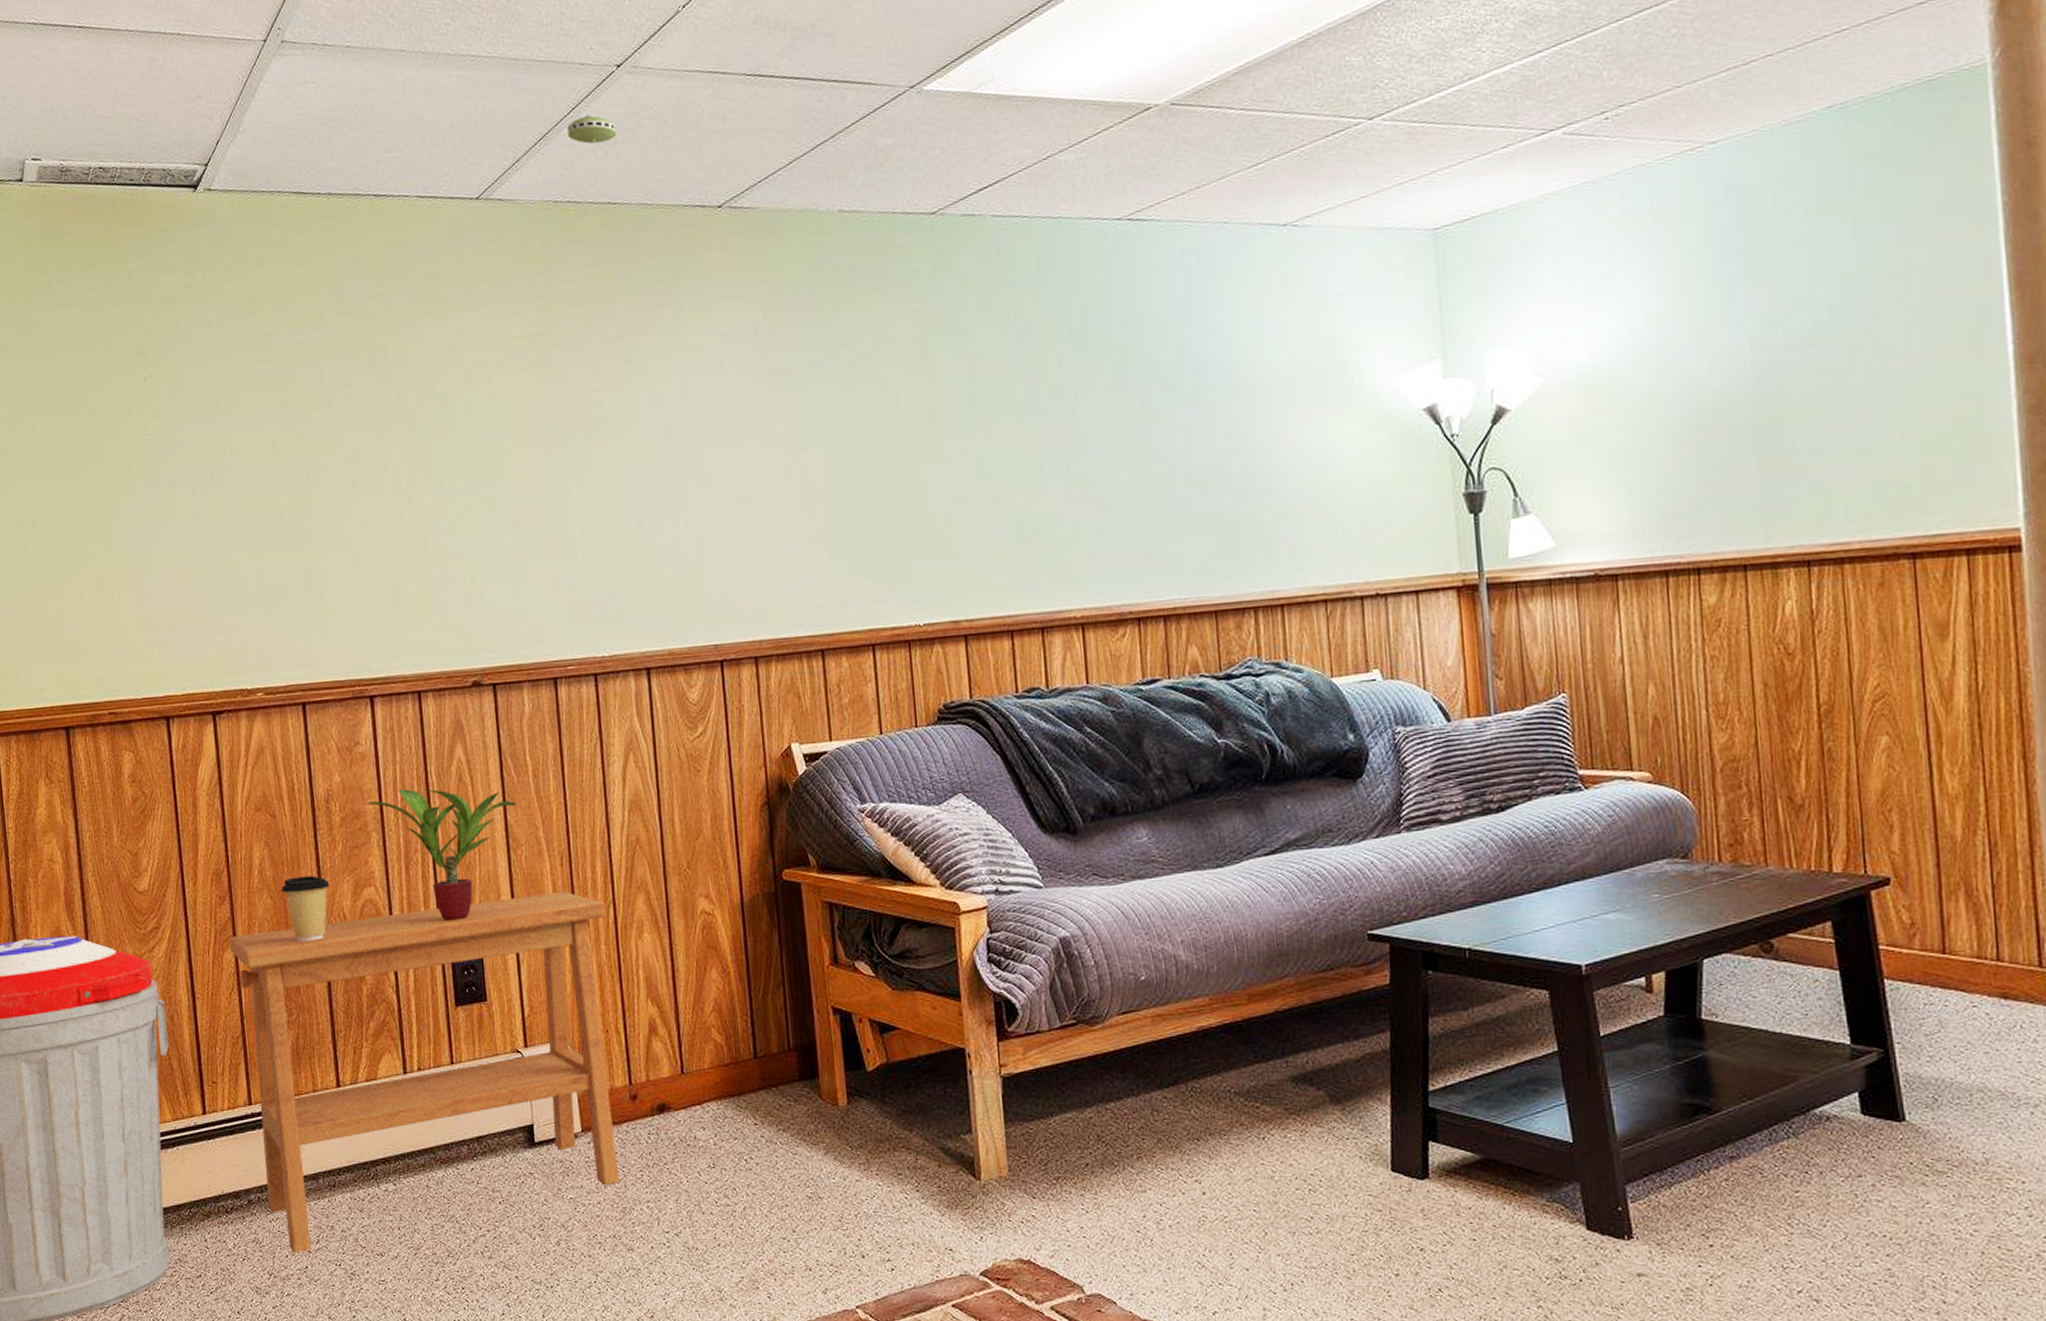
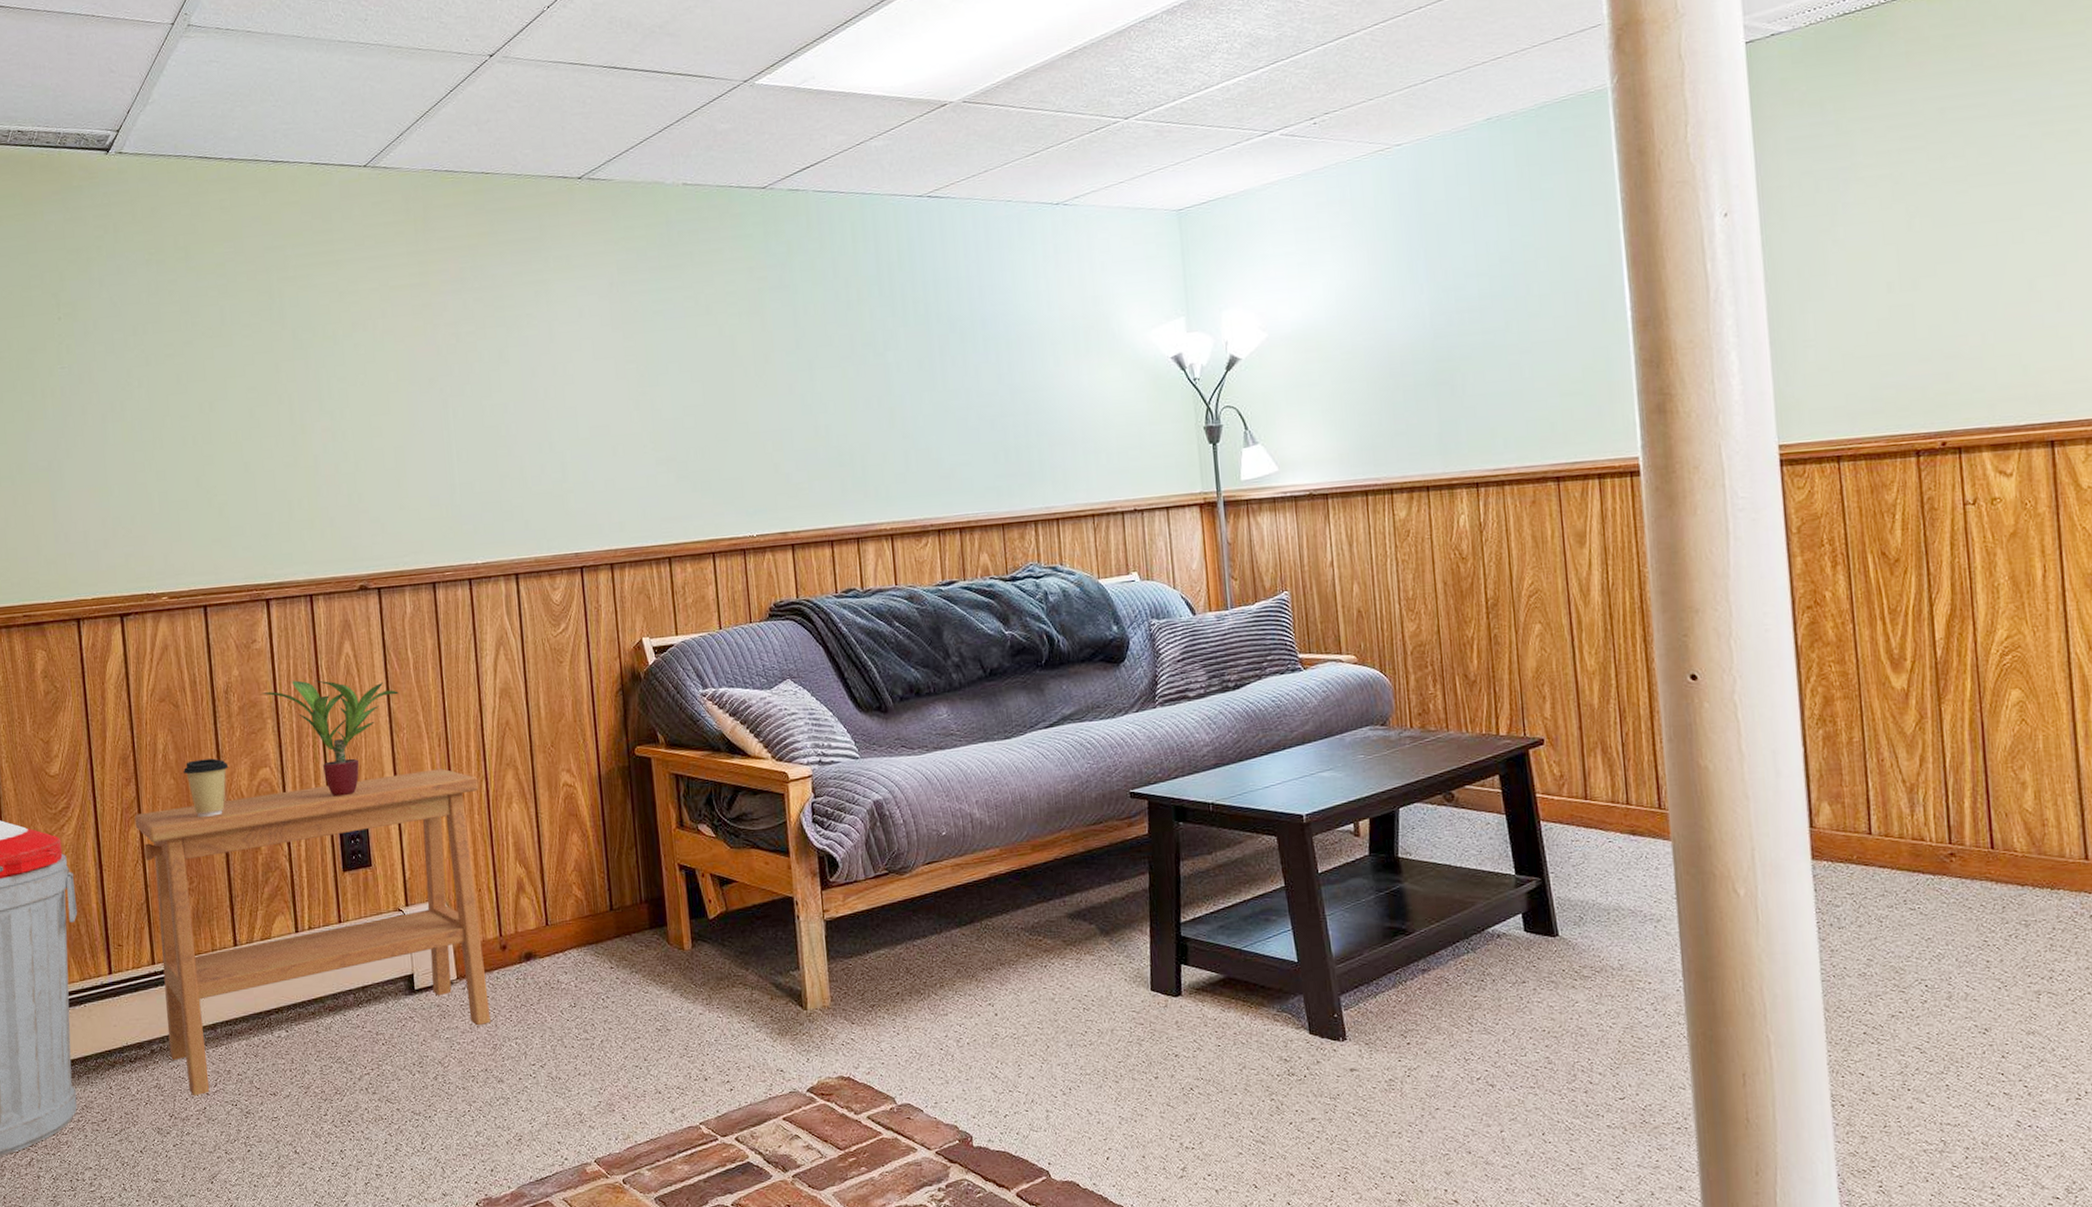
smoke detector: present [567,114,617,144] -> none [446,96,490,122]

